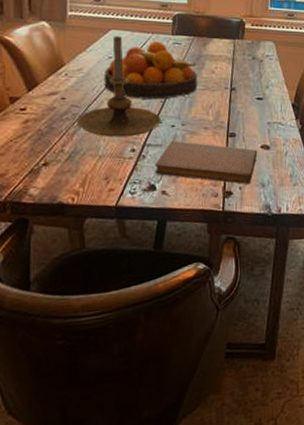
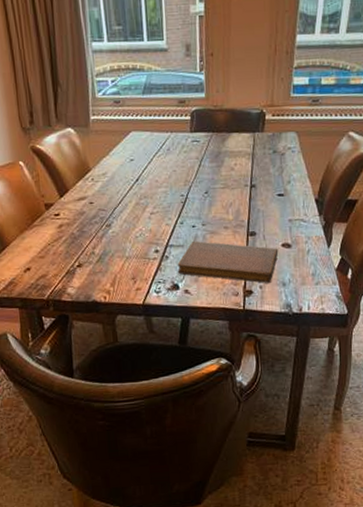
candle holder: present [76,36,161,137] -> none [104,137,182,239]
fruit bowl: present [103,42,198,99] -> none [126,140,217,201]

